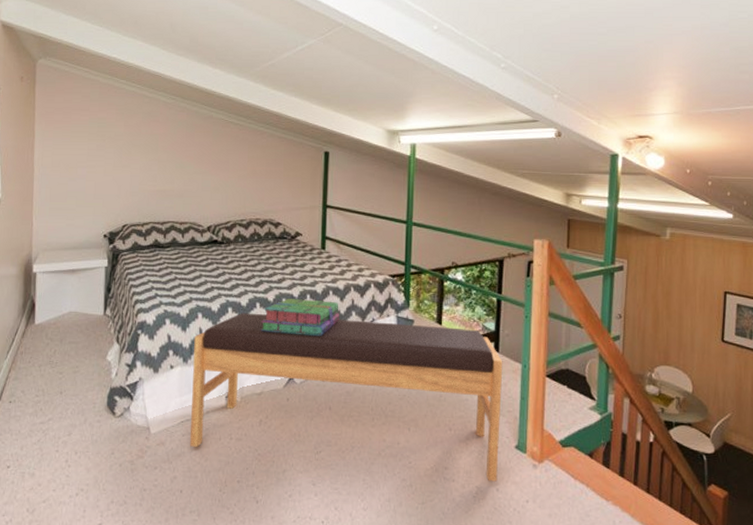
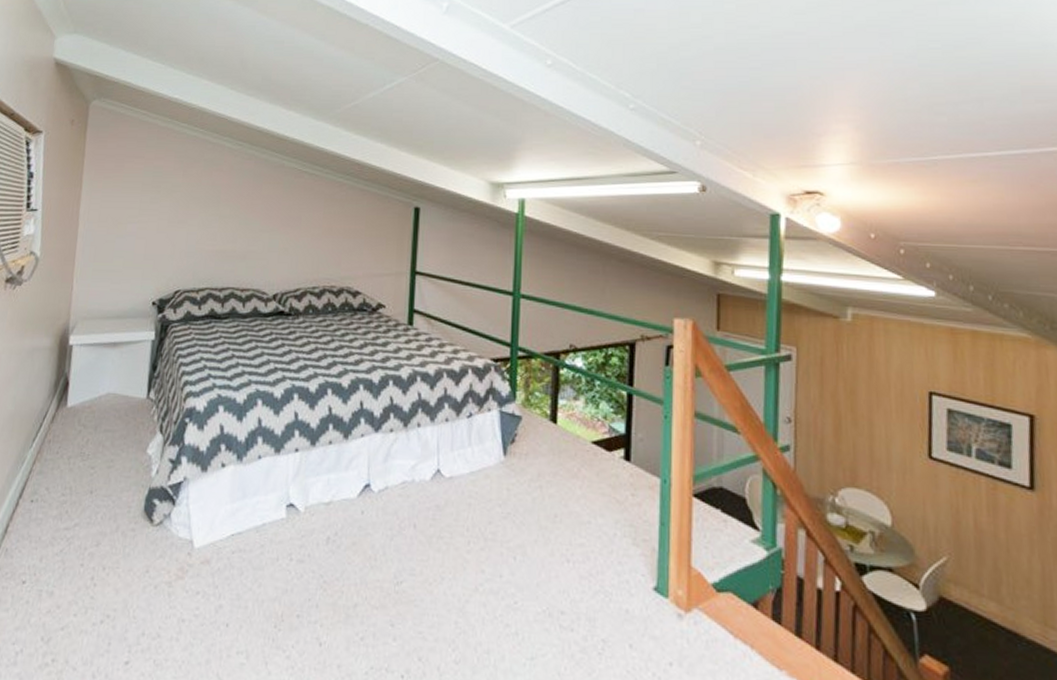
bench: present [190,313,503,482] -> none [241,400,636,635]
stack of books: present [260,299,340,336] -> none [331,385,430,433]

